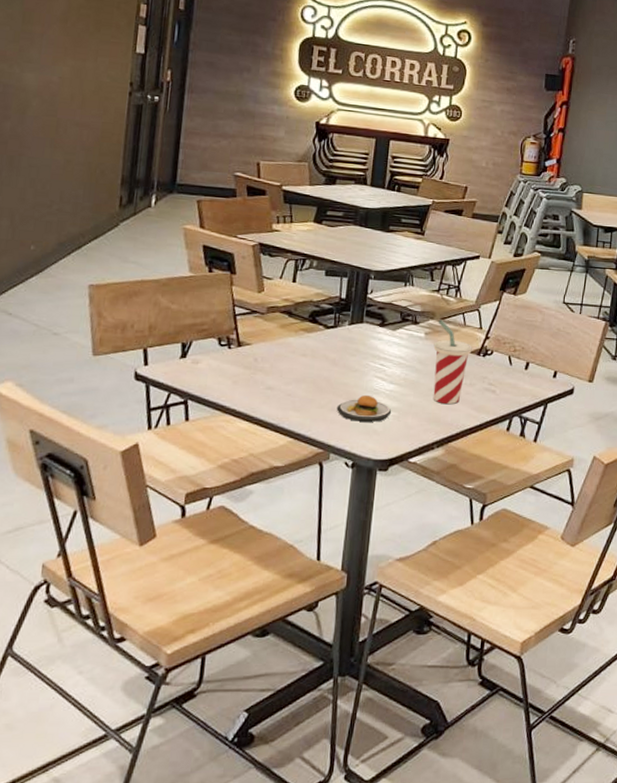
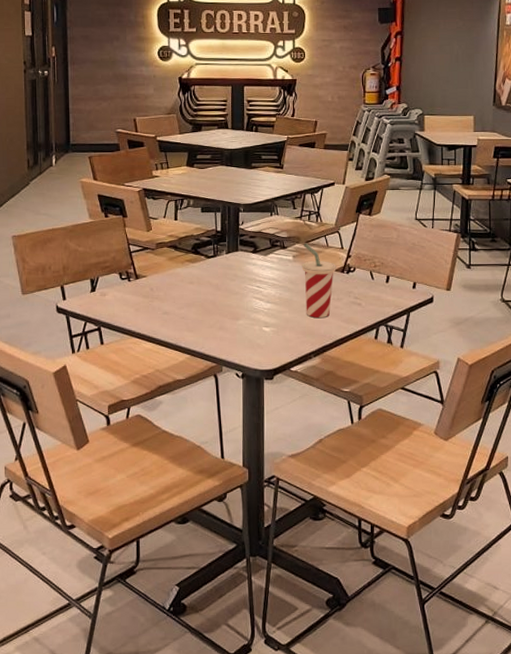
burger: present [336,395,392,422] -> none [223,314,271,338]

